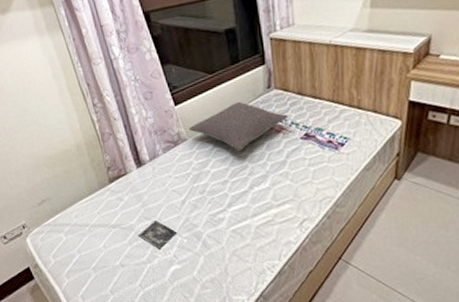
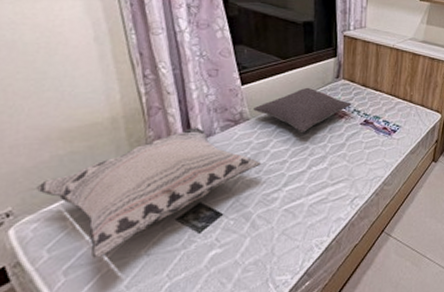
decorative pillow: none [37,151,205,267] -> present [35,128,262,260]

